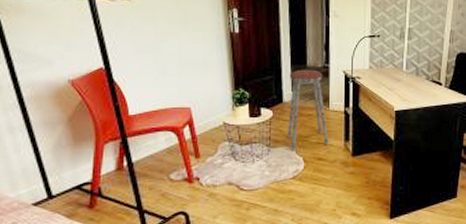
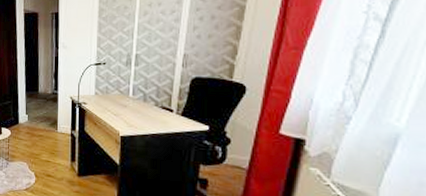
music stool: present [288,69,329,151] -> none [22,95,57,166]

